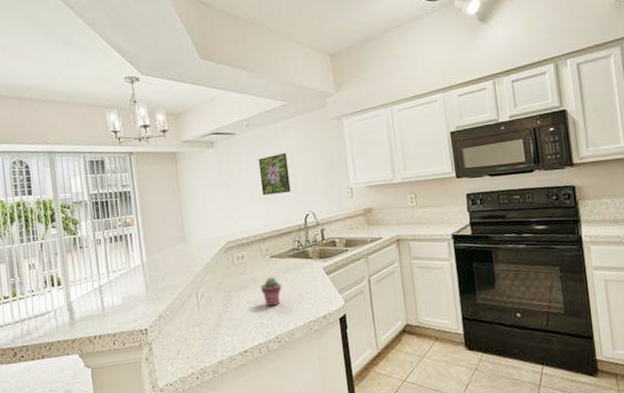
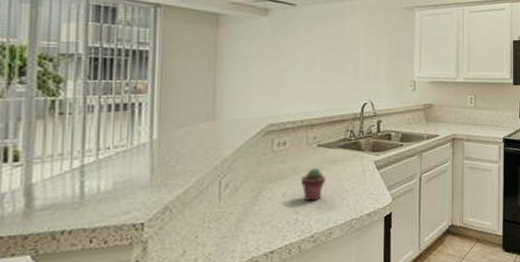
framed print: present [258,152,291,195] -> none [318,34,352,77]

